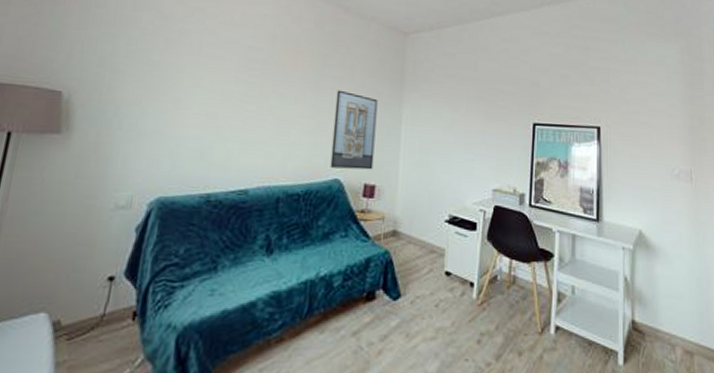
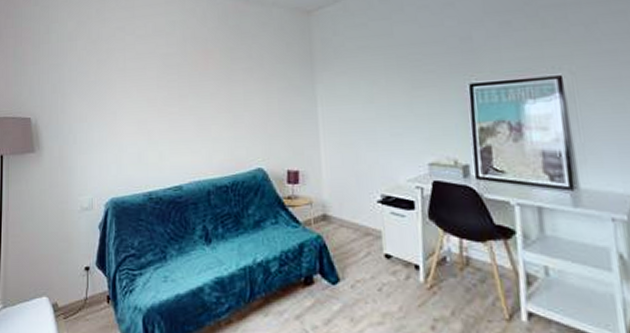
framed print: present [330,90,378,170] -> none [248,81,294,158]

